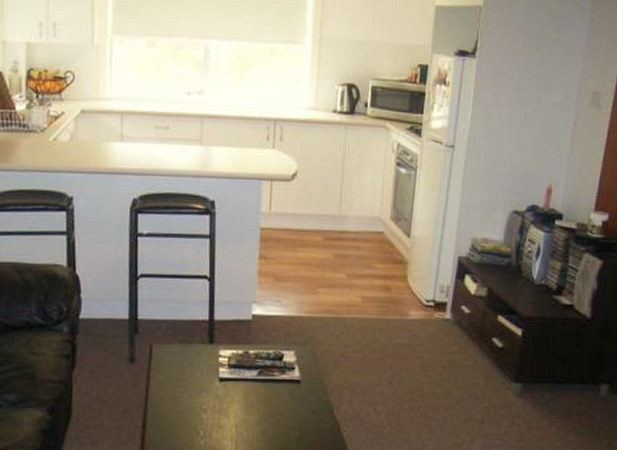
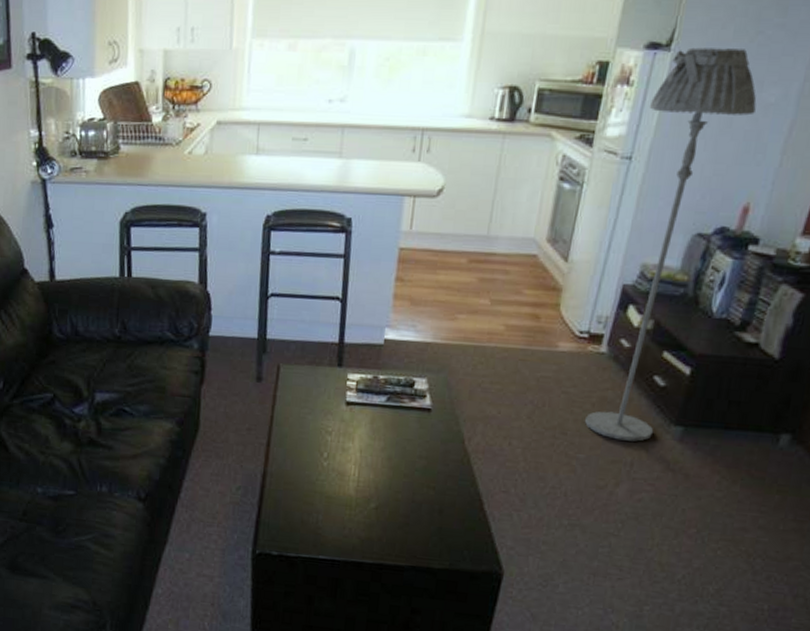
floor lamp: none [438,55,547,400] -> present [584,47,757,442]

